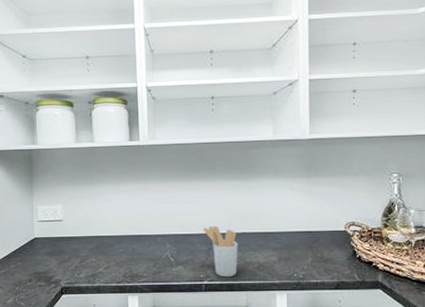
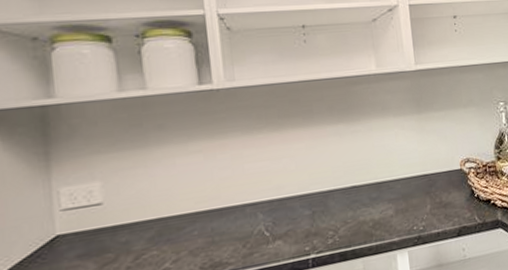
utensil holder: present [203,225,238,277] -> none [304,182,350,245]

